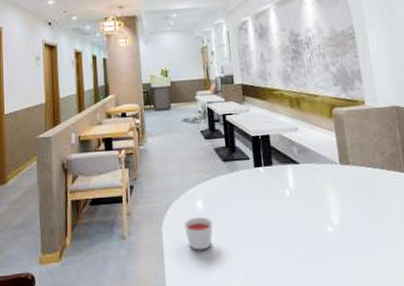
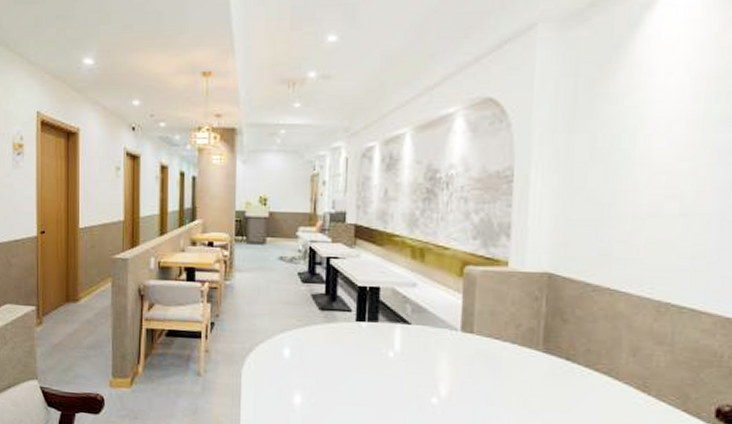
candle: present [184,216,213,251] -> none [267,364,299,400]

